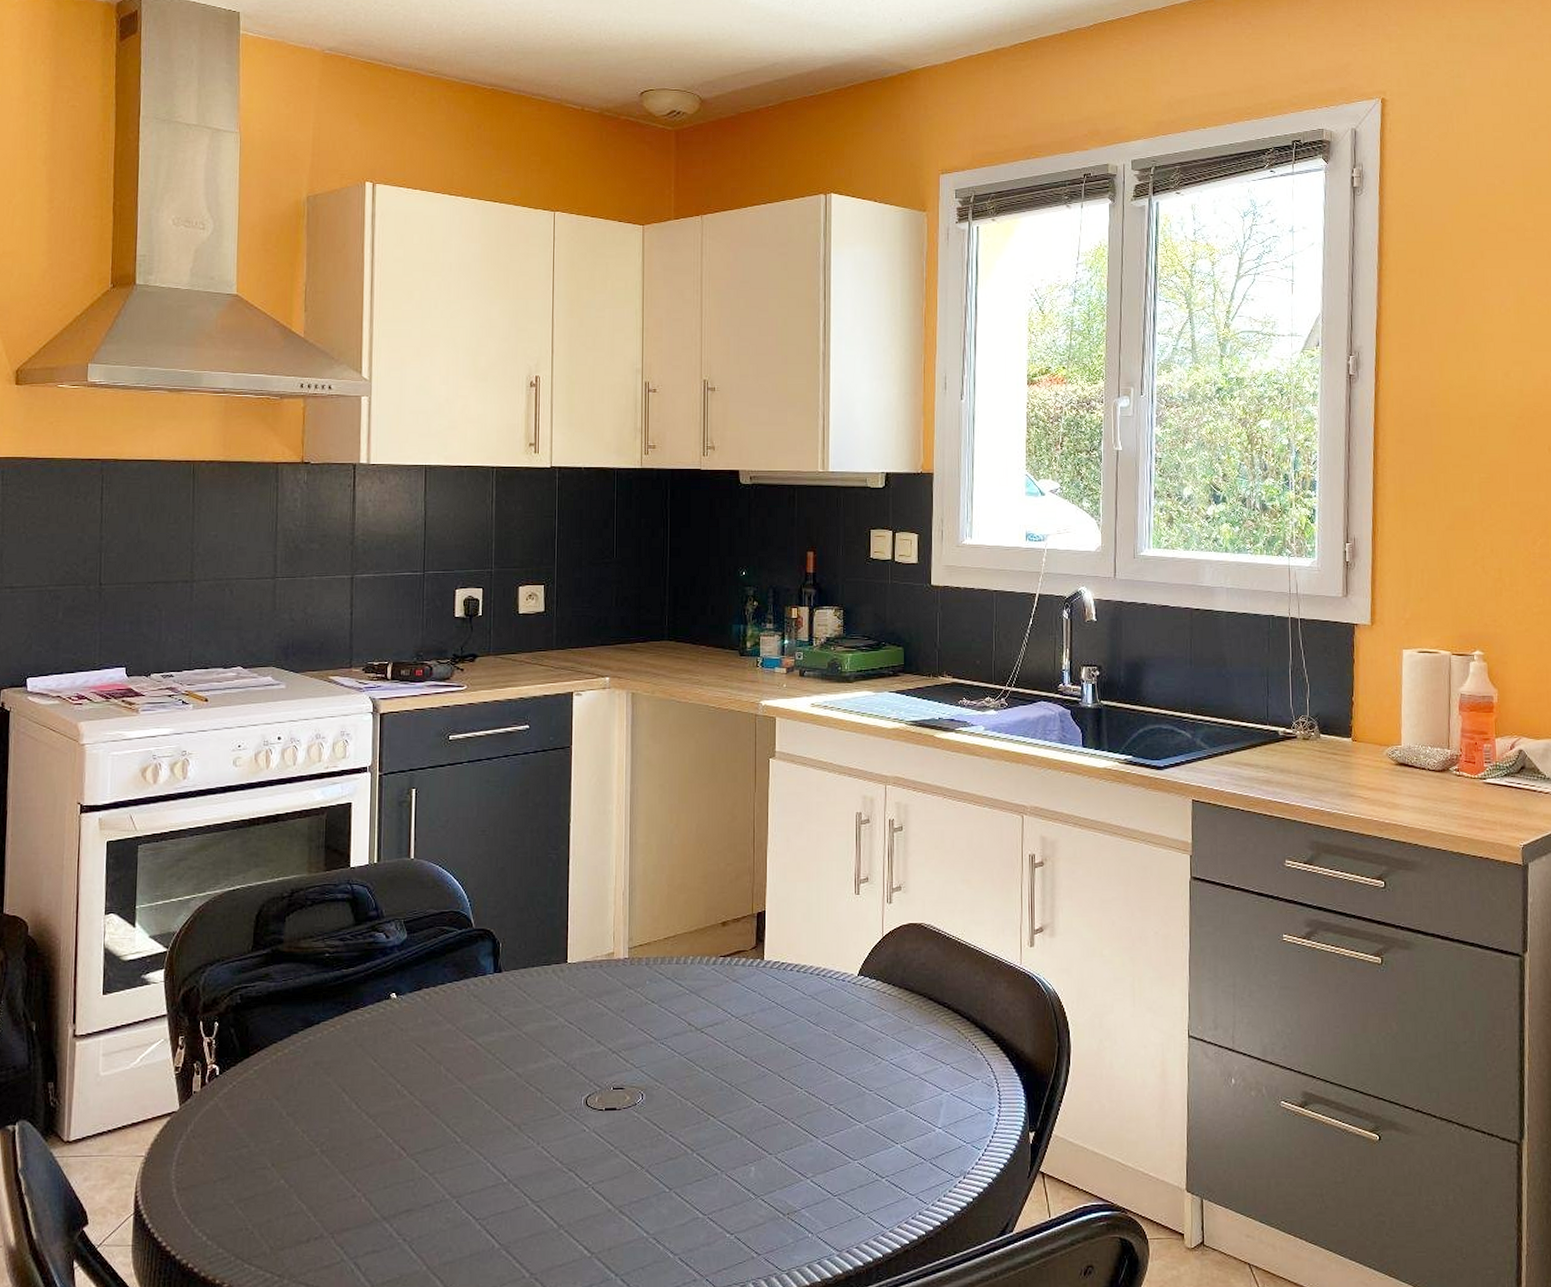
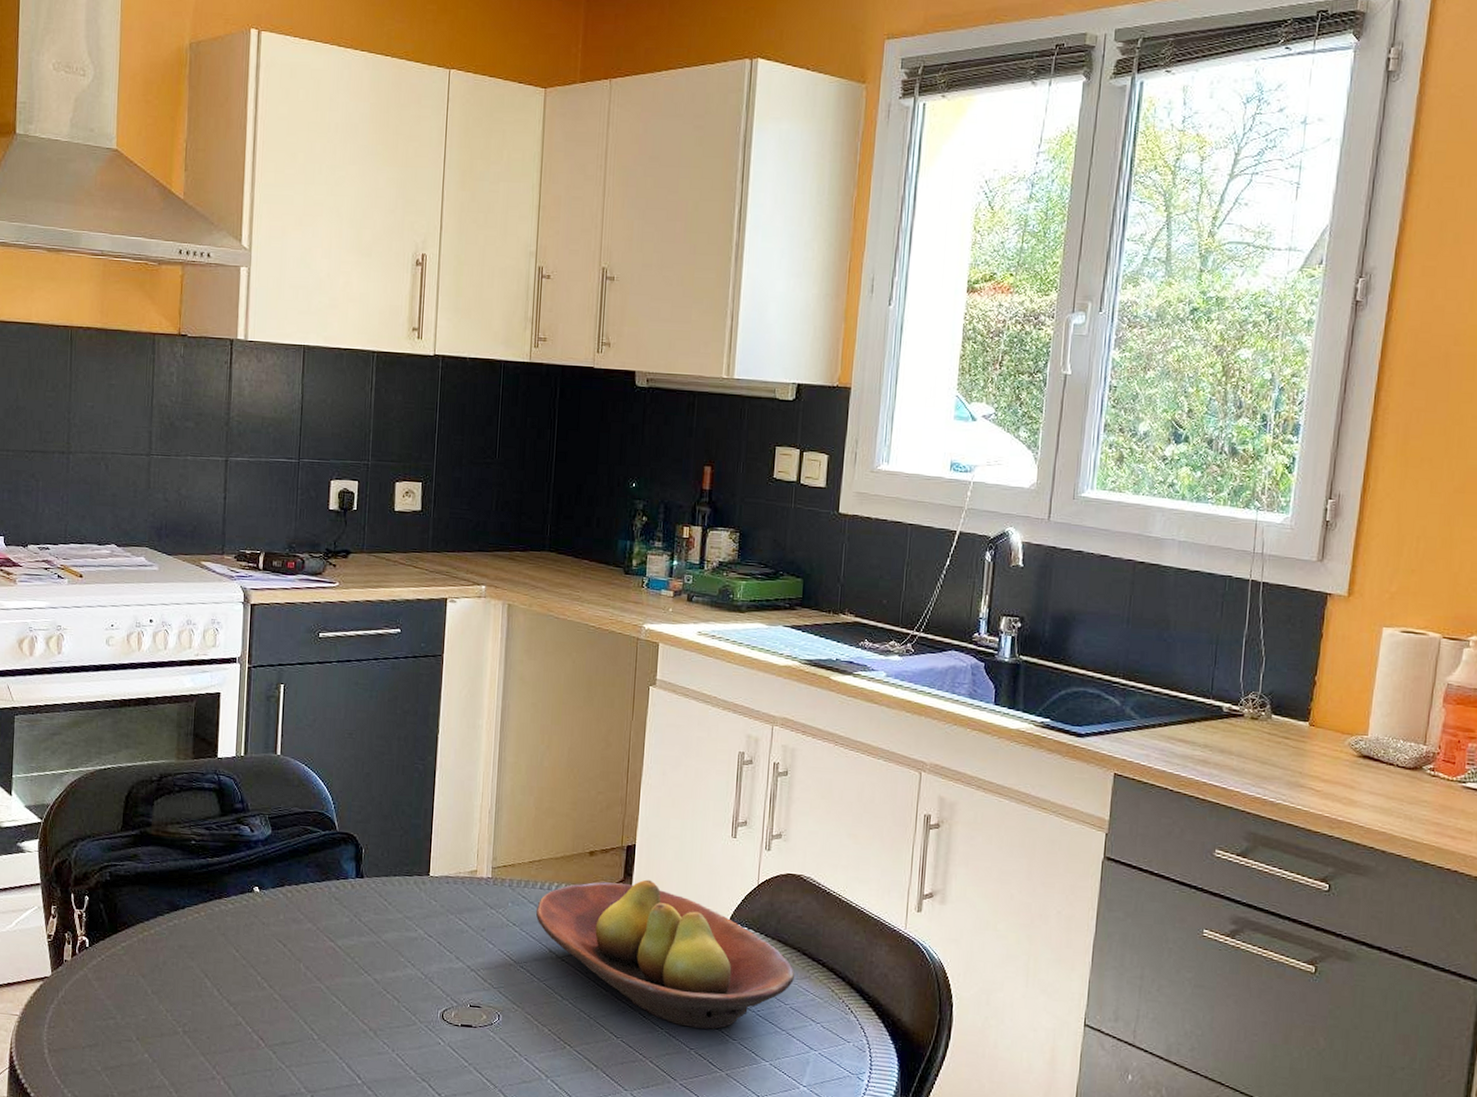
fruit bowl: none [673,943,922,1084] -> present [535,879,795,1029]

